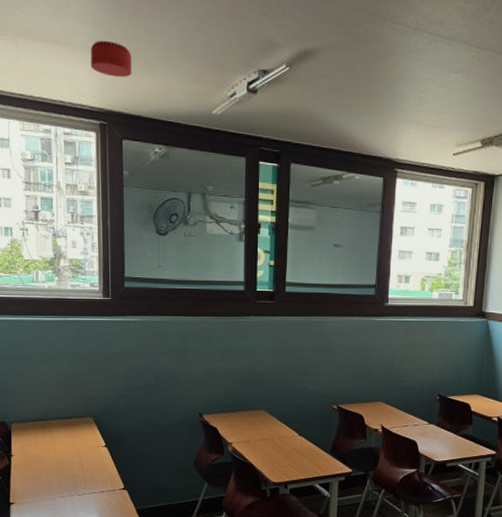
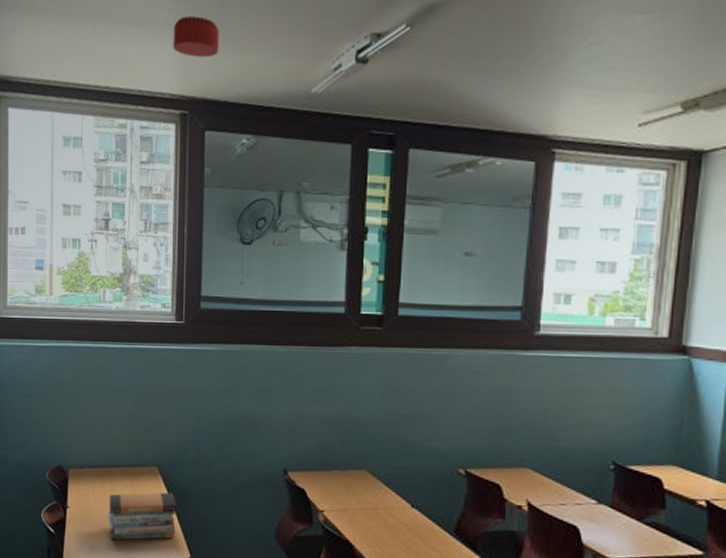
book stack: none [49,437,111,480] -> present [107,492,178,541]

